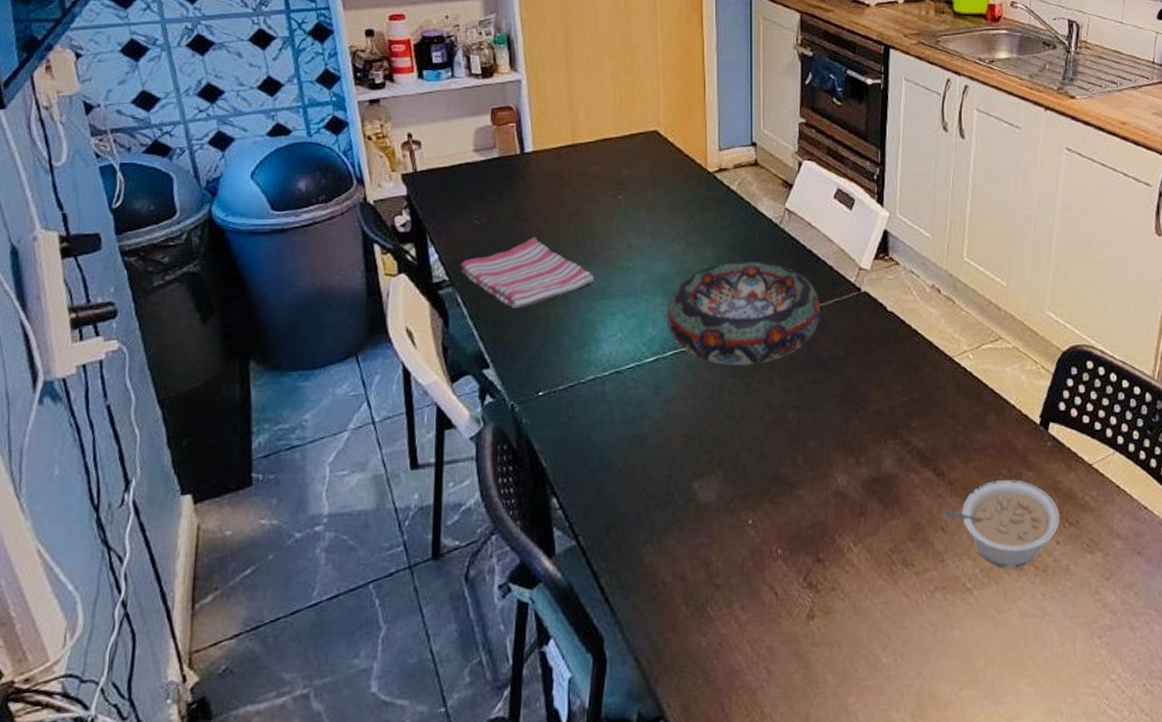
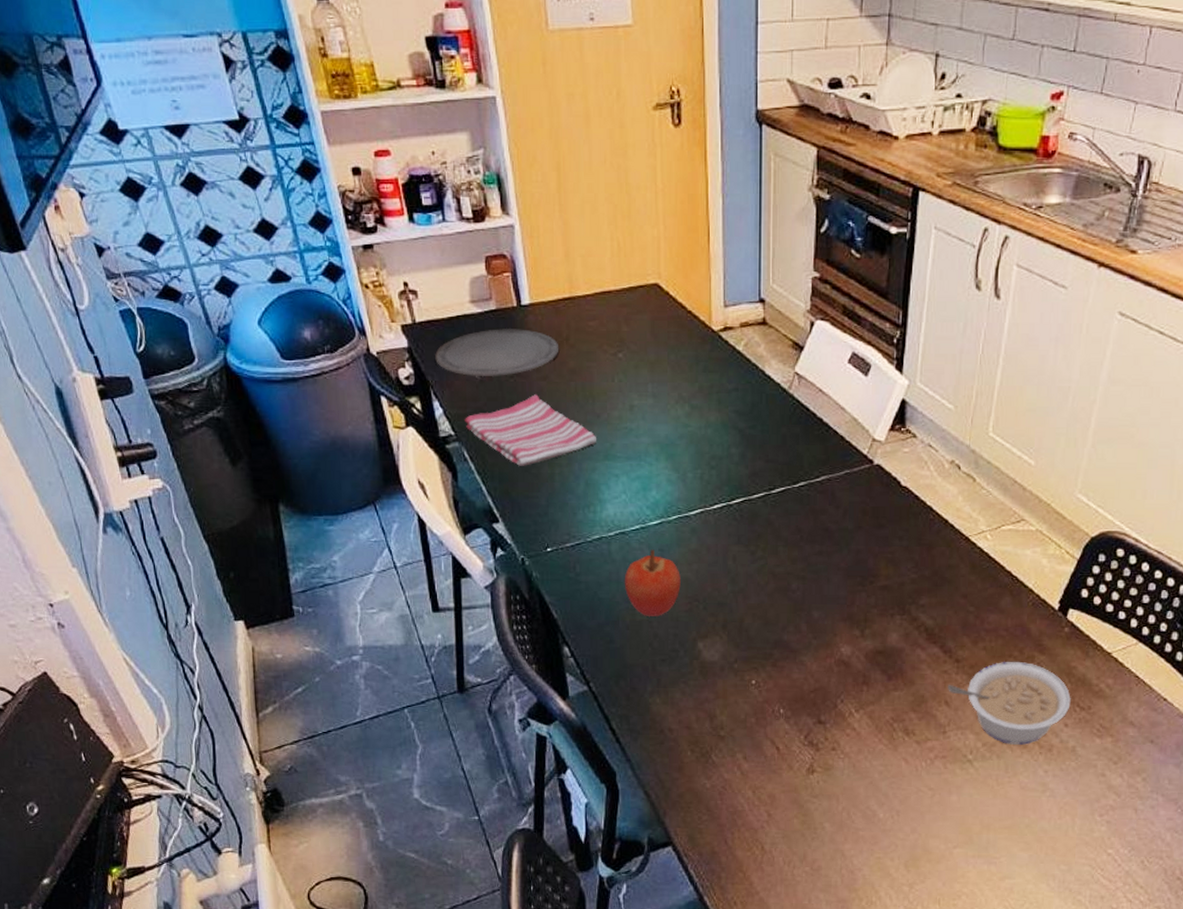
plate: none [434,175,560,222] -> present [435,329,560,377]
apple: none [618,387,676,458] -> present [624,549,681,616]
decorative bowl: present [667,260,821,366] -> none [670,427,830,533]

